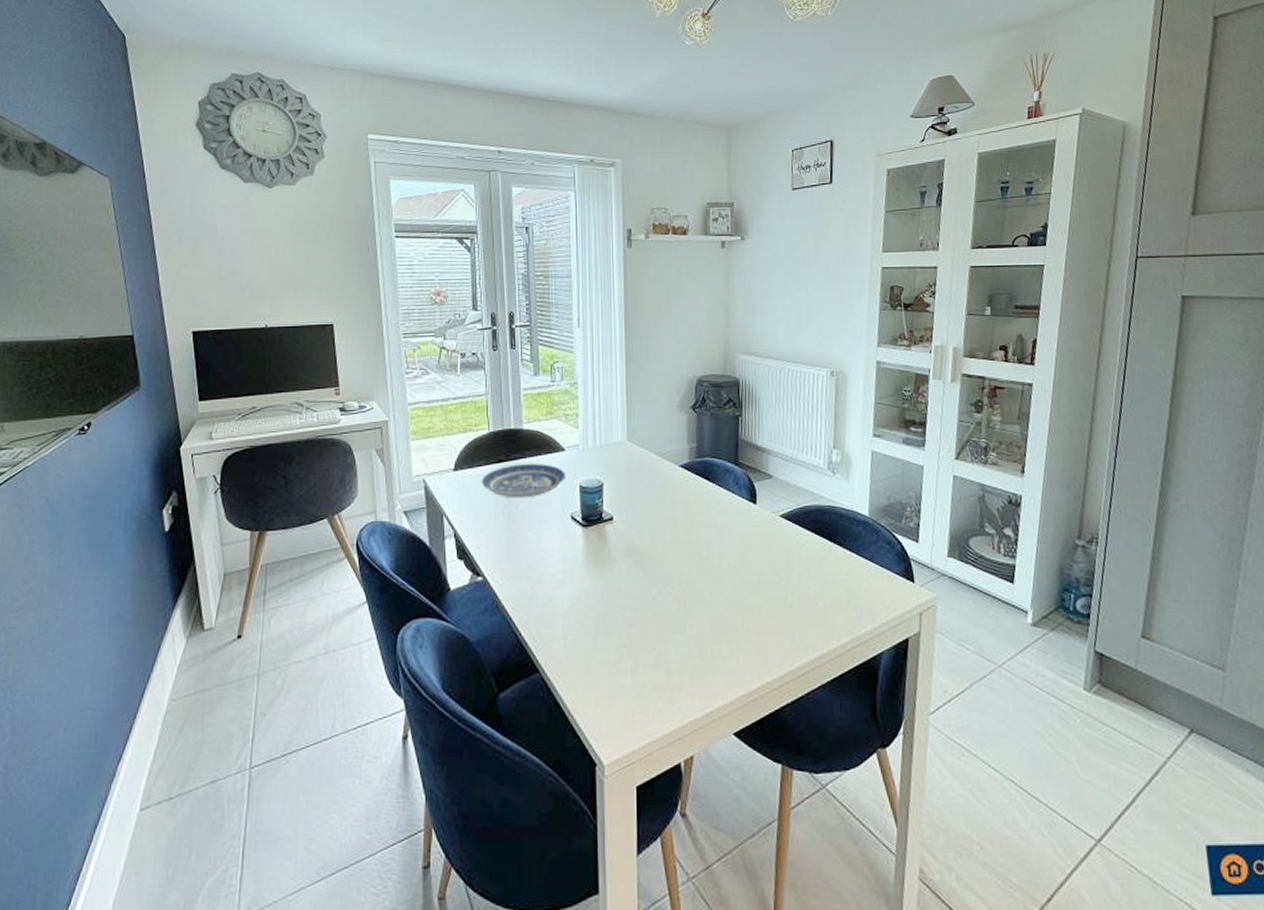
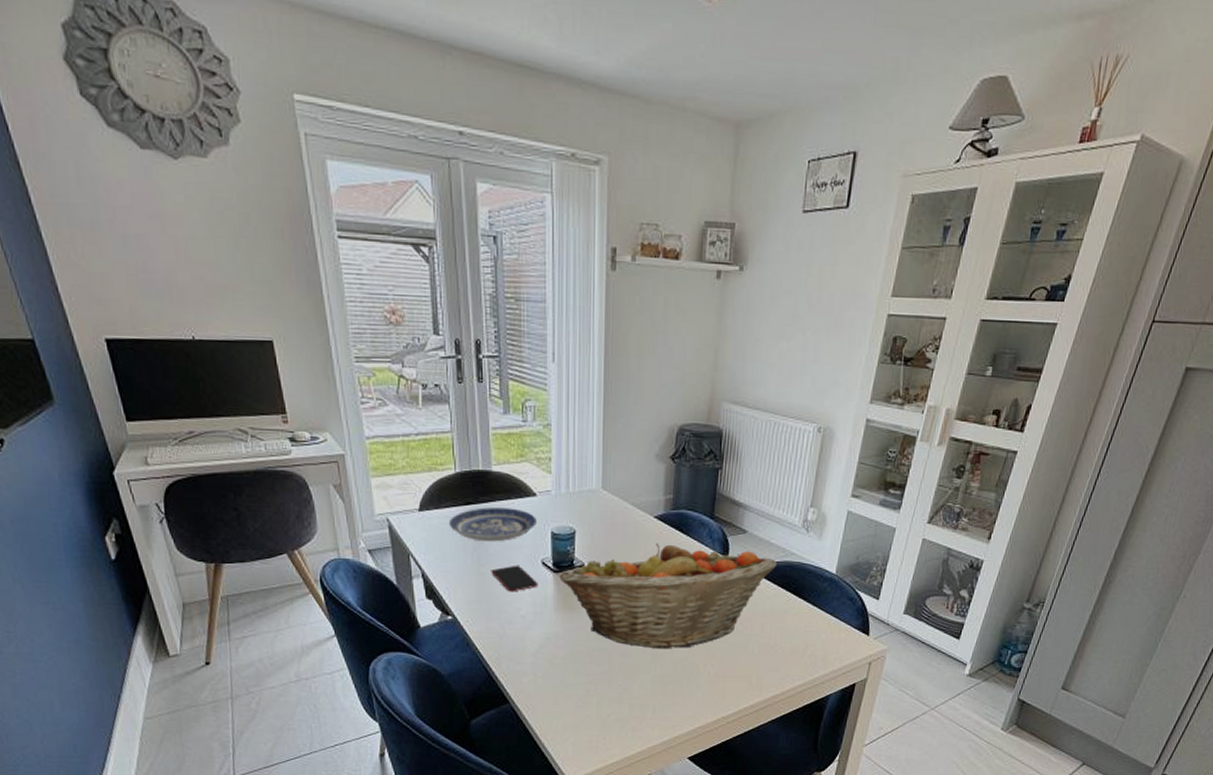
smartphone: none [521,520,567,549] -> present [491,565,538,592]
fruit basket: none [588,491,808,606] -> present [559,542,778,649]

